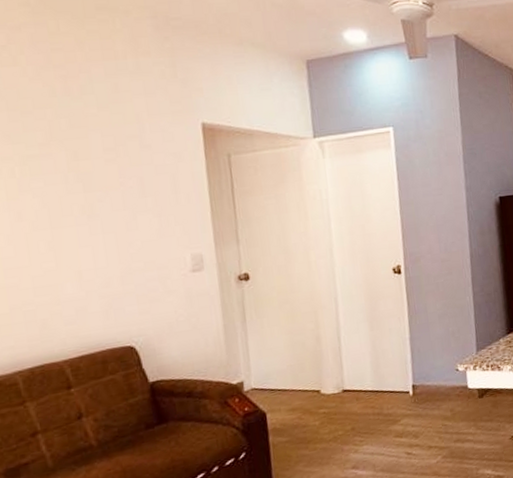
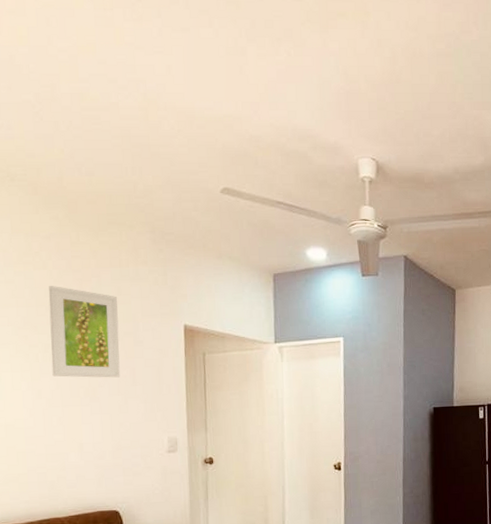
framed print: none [23,85,125,194] -> present [48,286,120,378]

